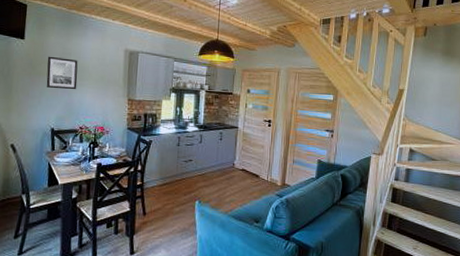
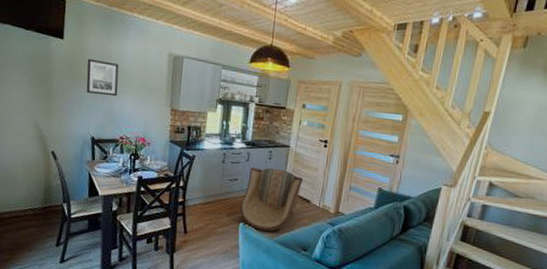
armchair: none [195,147,252,207] -> present [240,167,304,231]

